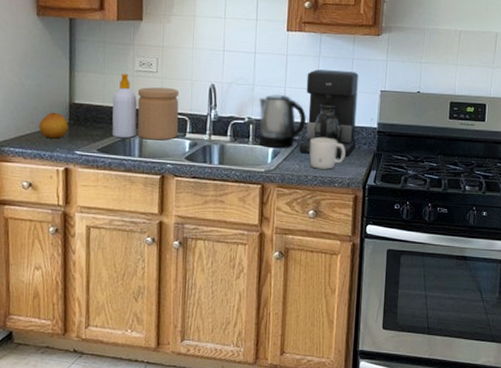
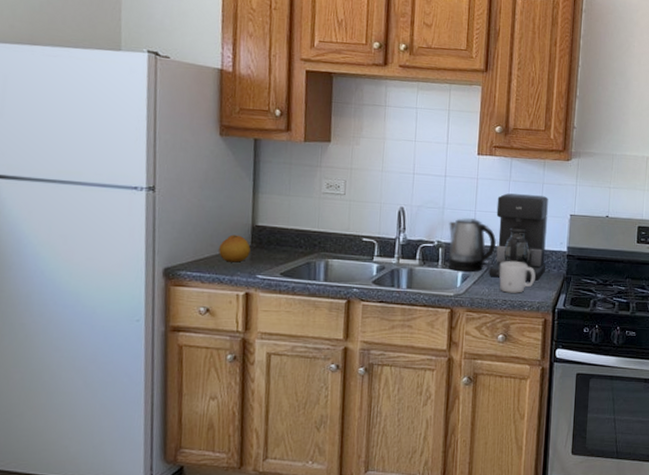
soap bottle: present [112,73,137,139] -> none [296,195,323,262]
jar: present [137,87,180,141] -> none [323,209,368,264]

